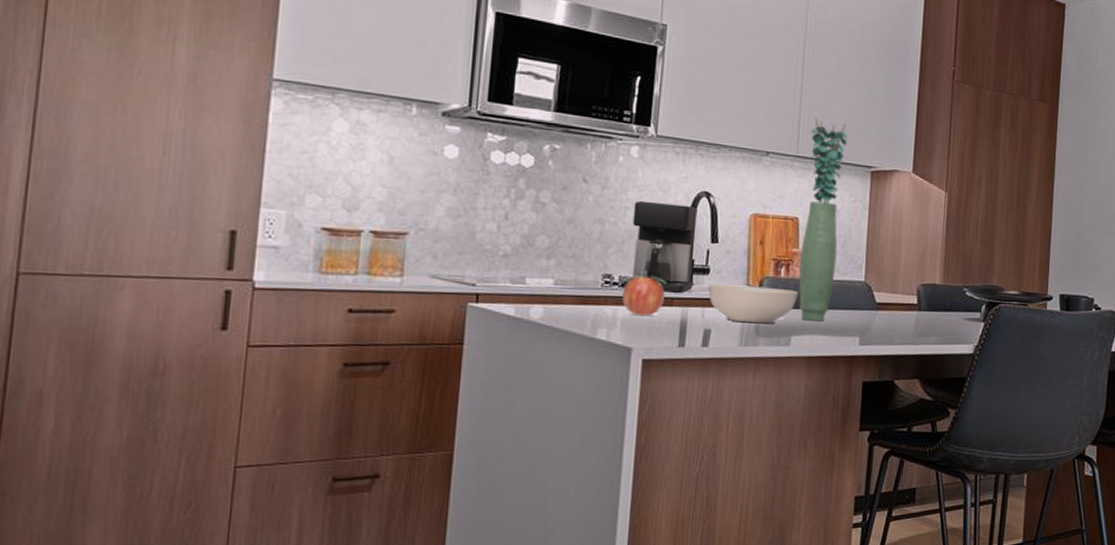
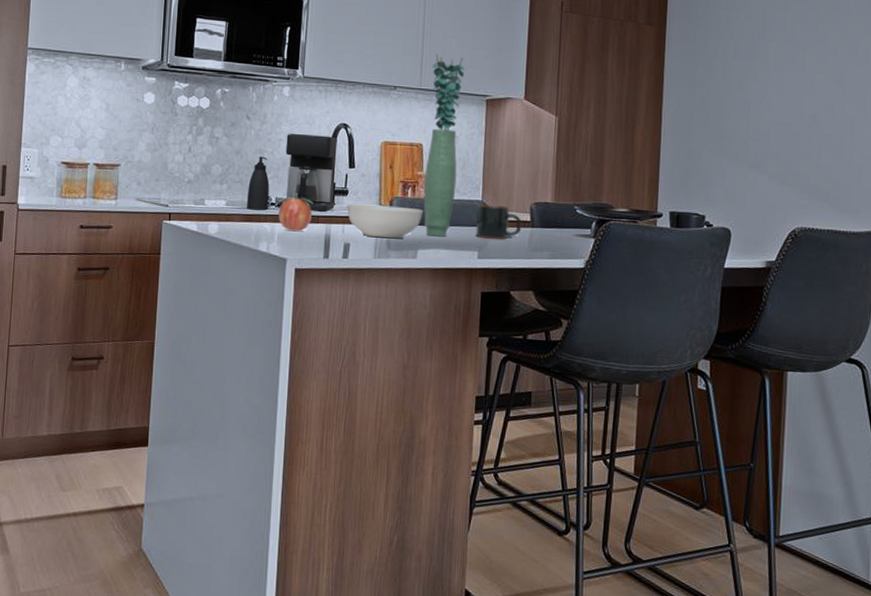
soap dispenser: none [581,227,612,292] -> present [247,156,270,211]
mug: none [857,285,907,325] -> present [475,204,521,241]

